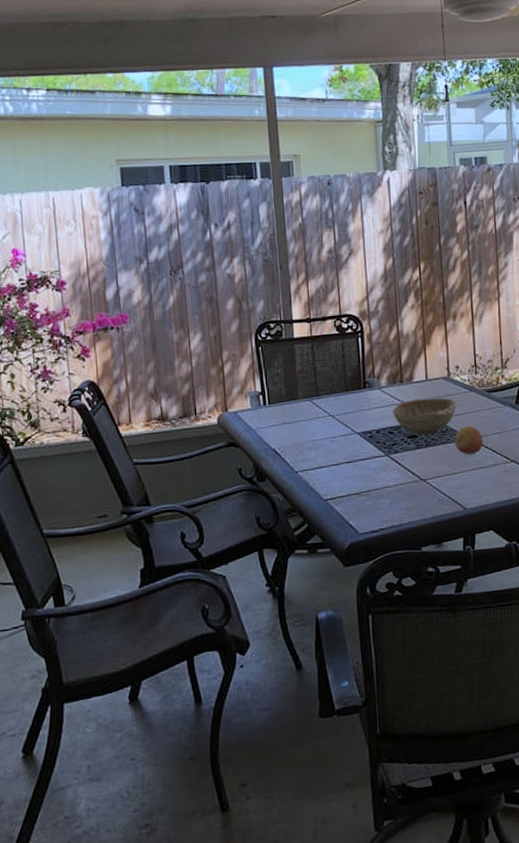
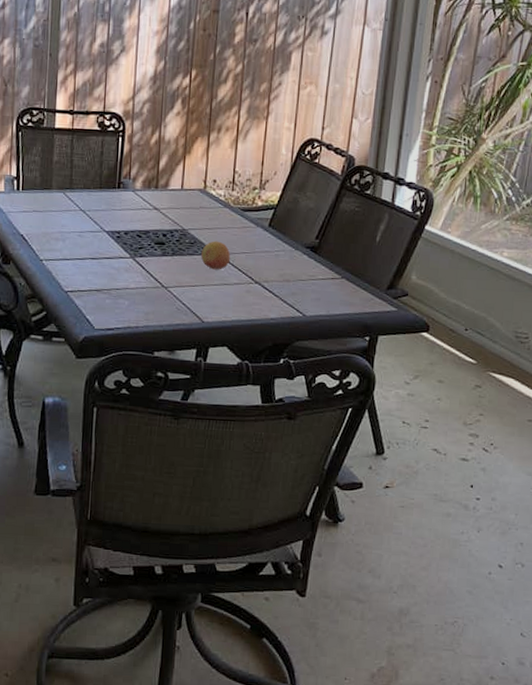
decorative bowl: present [392,397,457,435] -> none [143,206,209,244]

